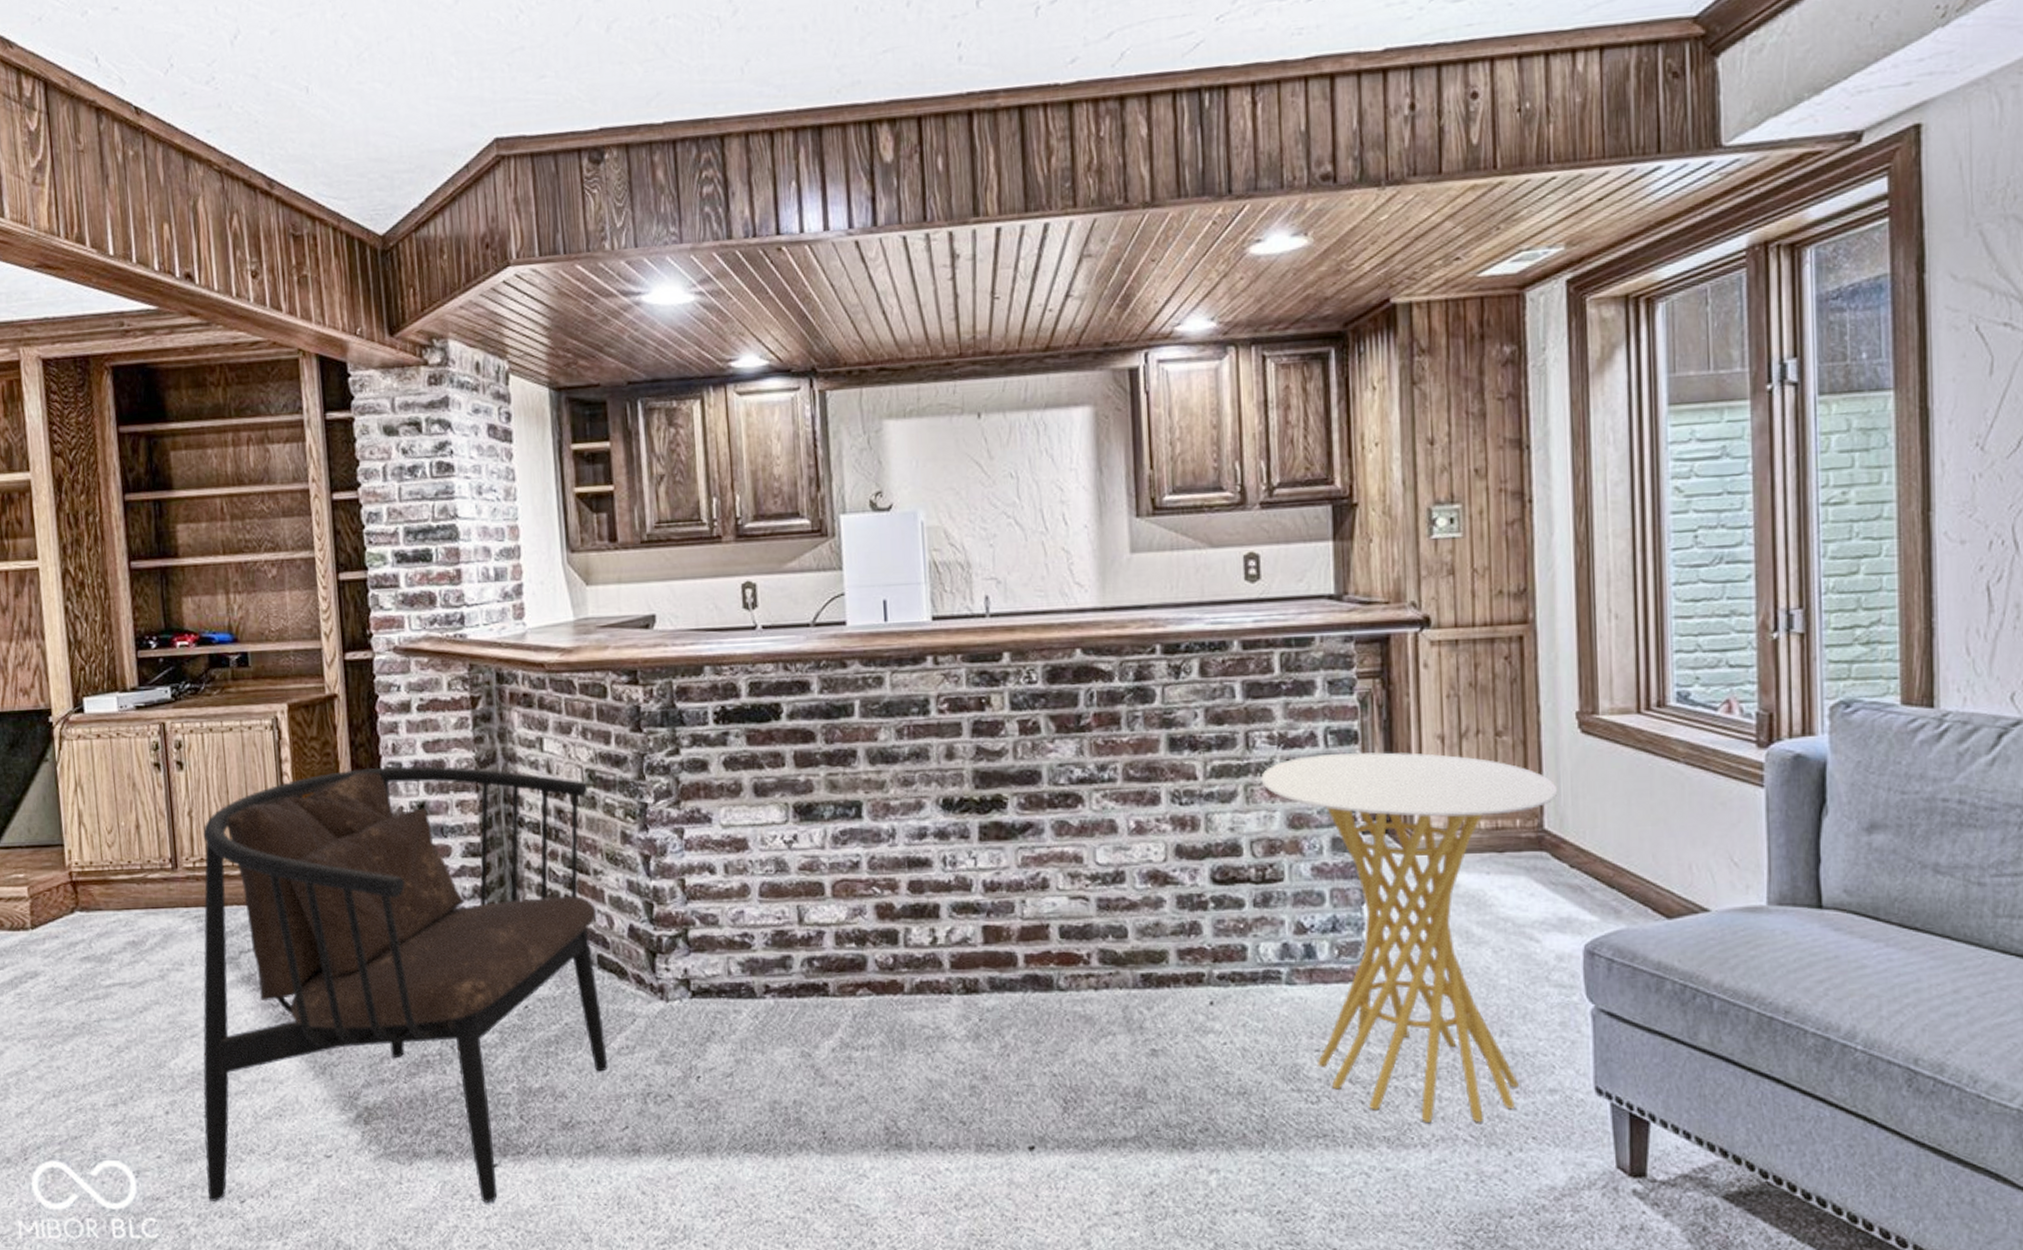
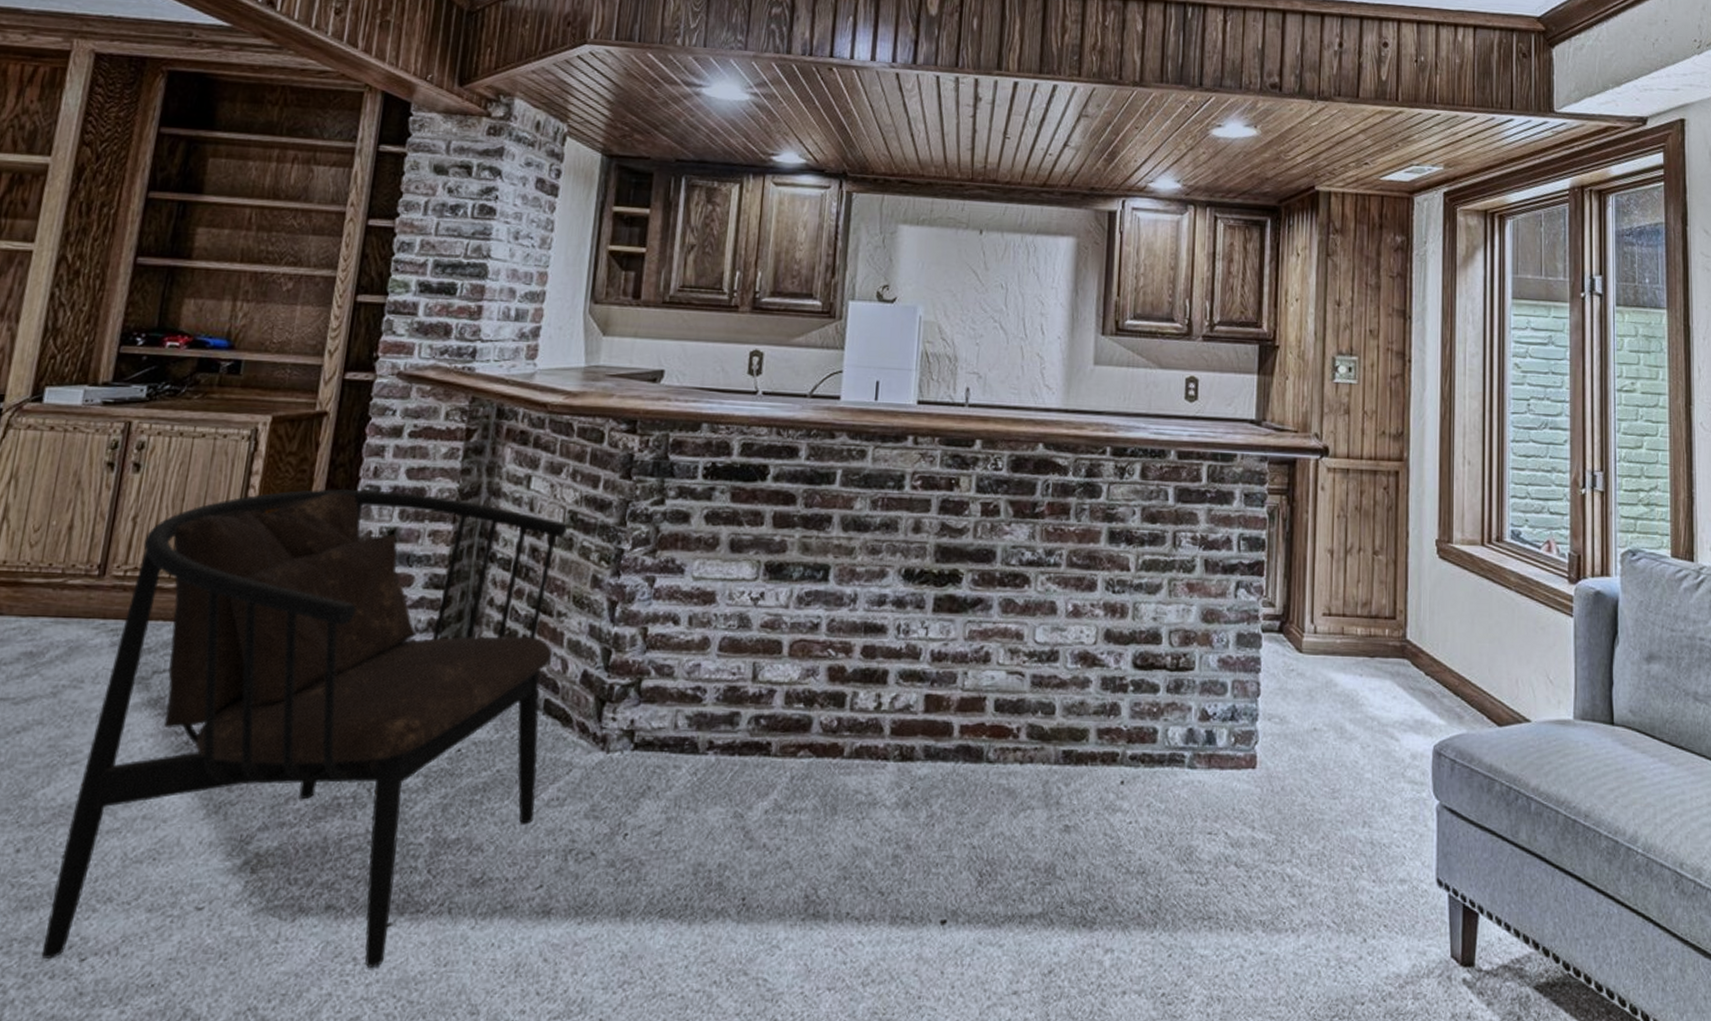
side table: present [1260,752,1558,1123] -> none [1183,558,1419,910]

